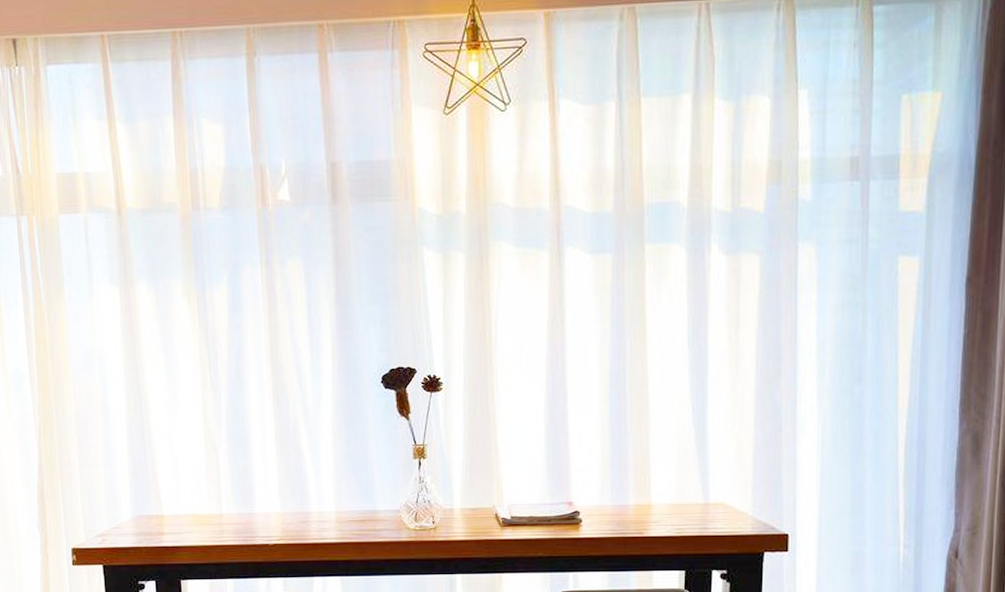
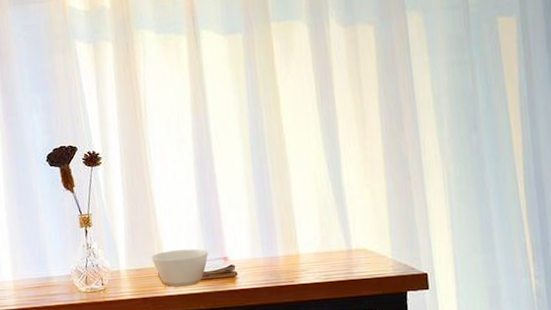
bowl: none [488,490,553,531] -> present [150,249,209,287]

